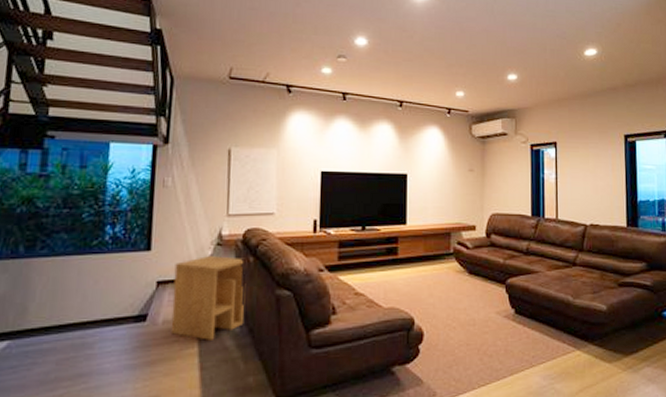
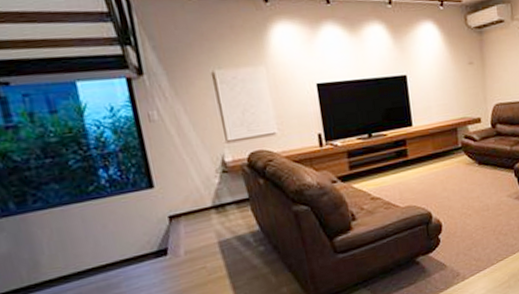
side table: present [170,255,245,340] -> none [183,181,267,263]

